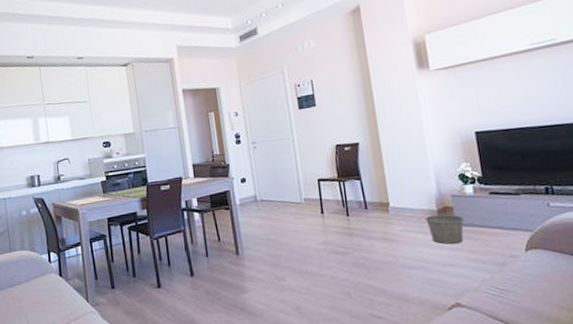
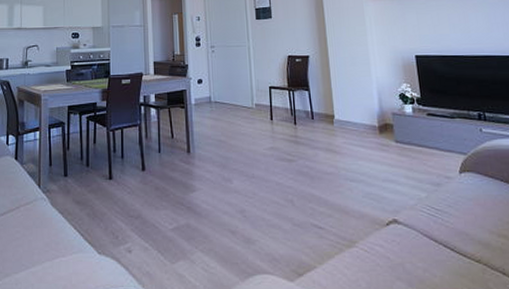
basket: present [426,214,464,244] -> none [368,130,403,160]

